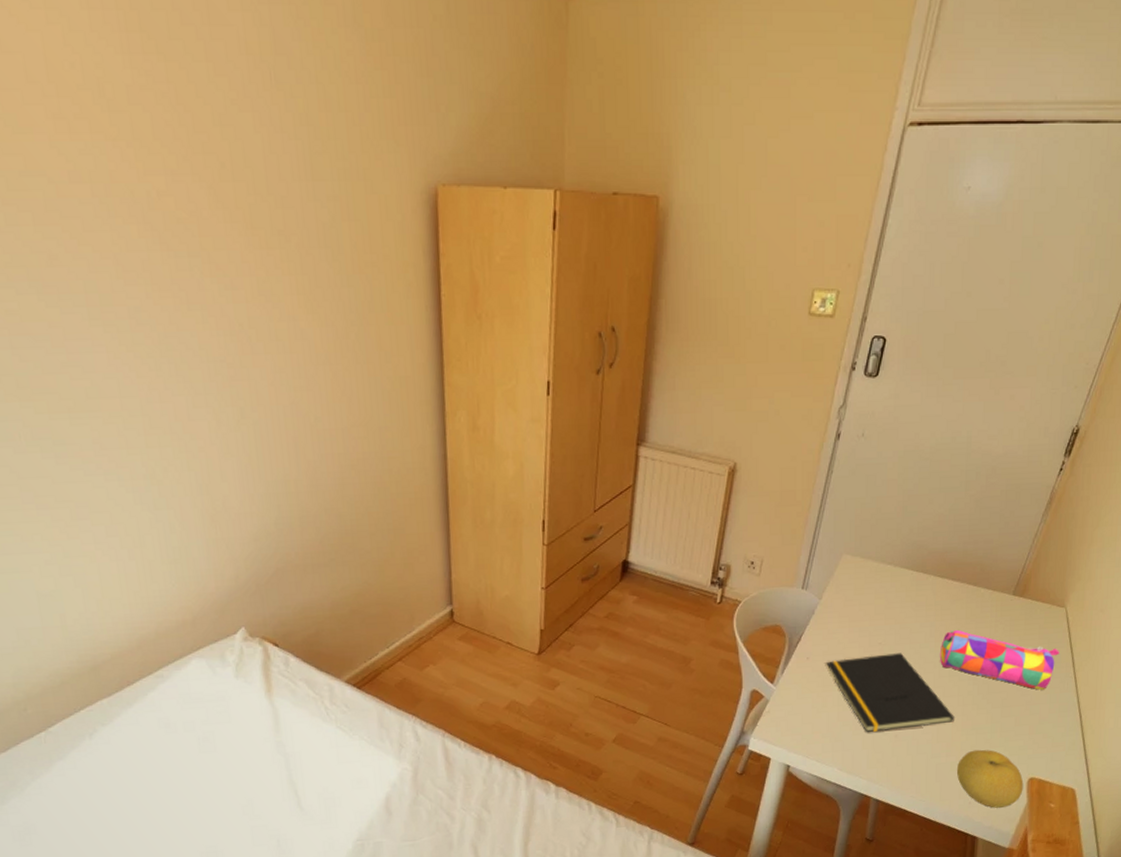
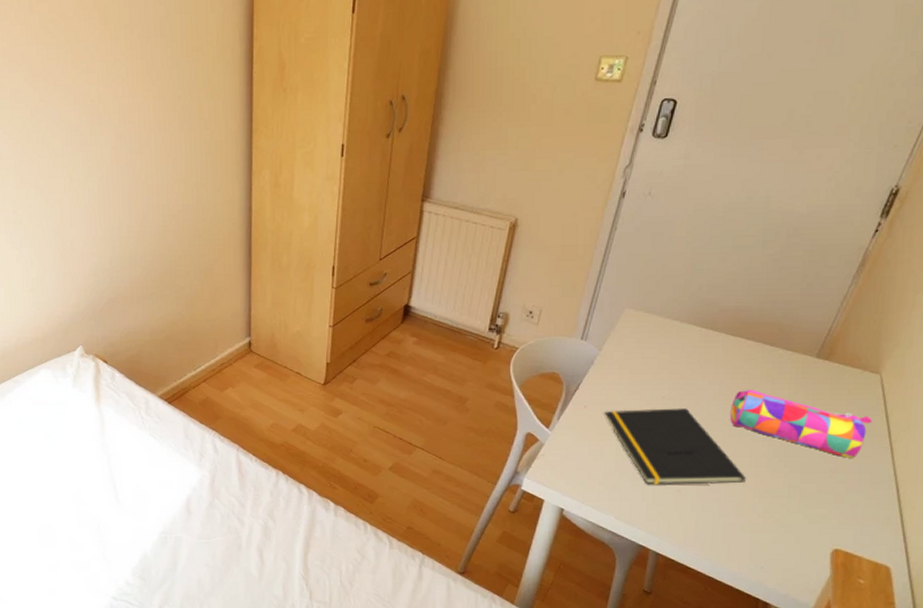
fruit: present [957,749,1024,808] -> none [748,513,827,577]

